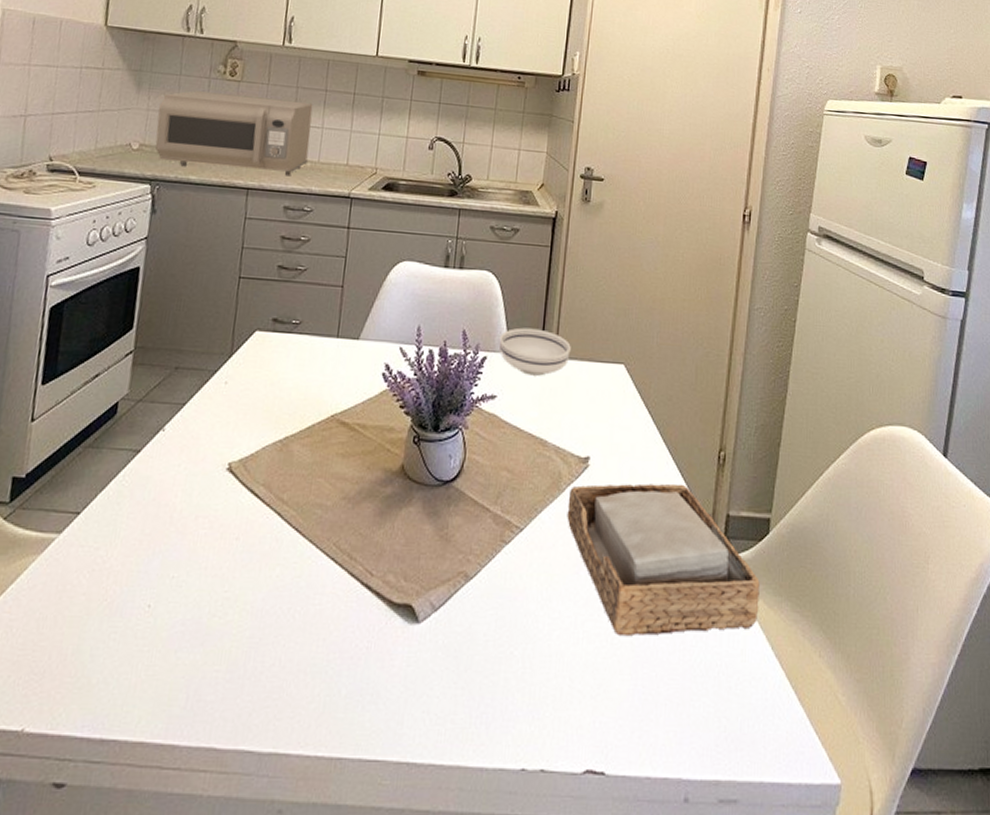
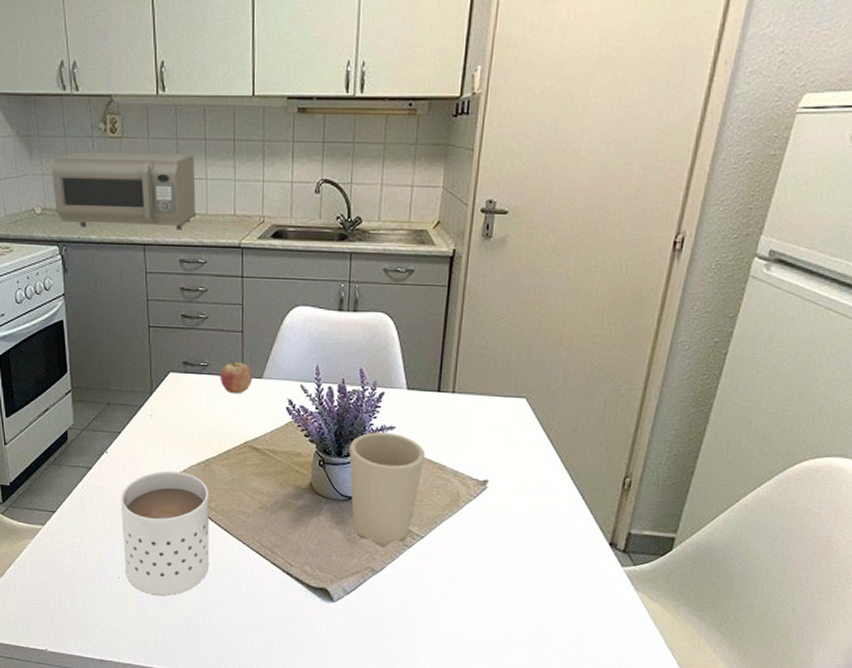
mug: none [159,452,284,629] -> present [120,470,209,596]
fruit: none [311,317,350,358] -> present [219,359,253,394]
cup: none [446,402,527,543] -> present [349,432,425,546]
bowl: present [498,327,571,376] -> none [396,365,470,409]
napkin holder: present [567,483,760,637] -> none [465,503,658,625]

